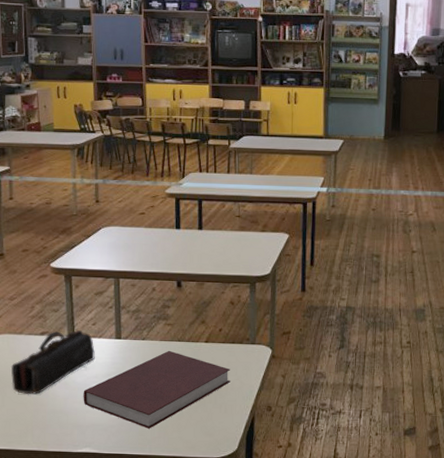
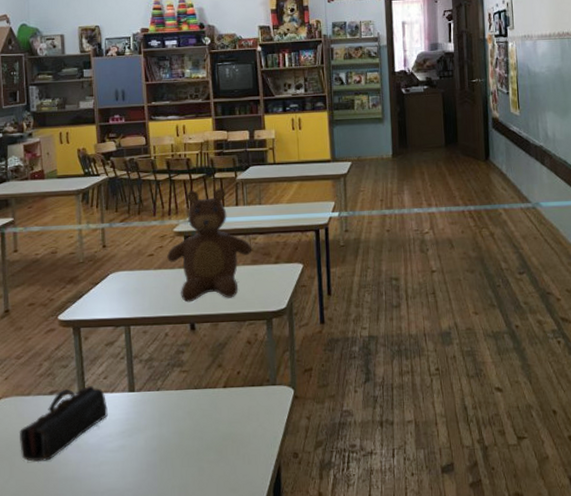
notebook: present [83,350,231,429] -> none [97,399,253,490]
teddy bear: none [157,154,241,261] -> present [166,188,252,303]

